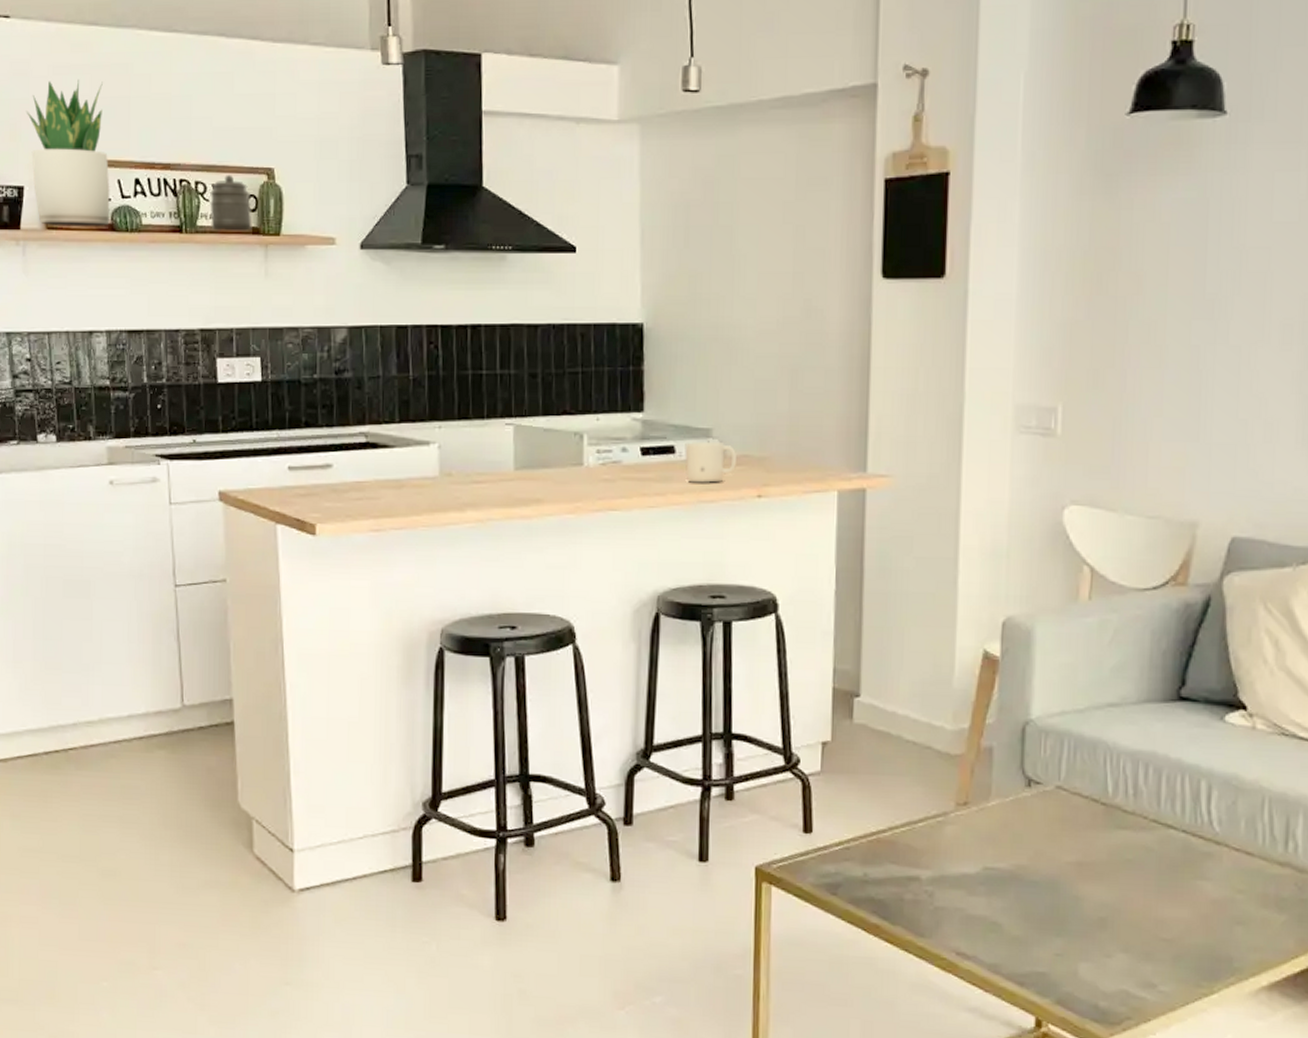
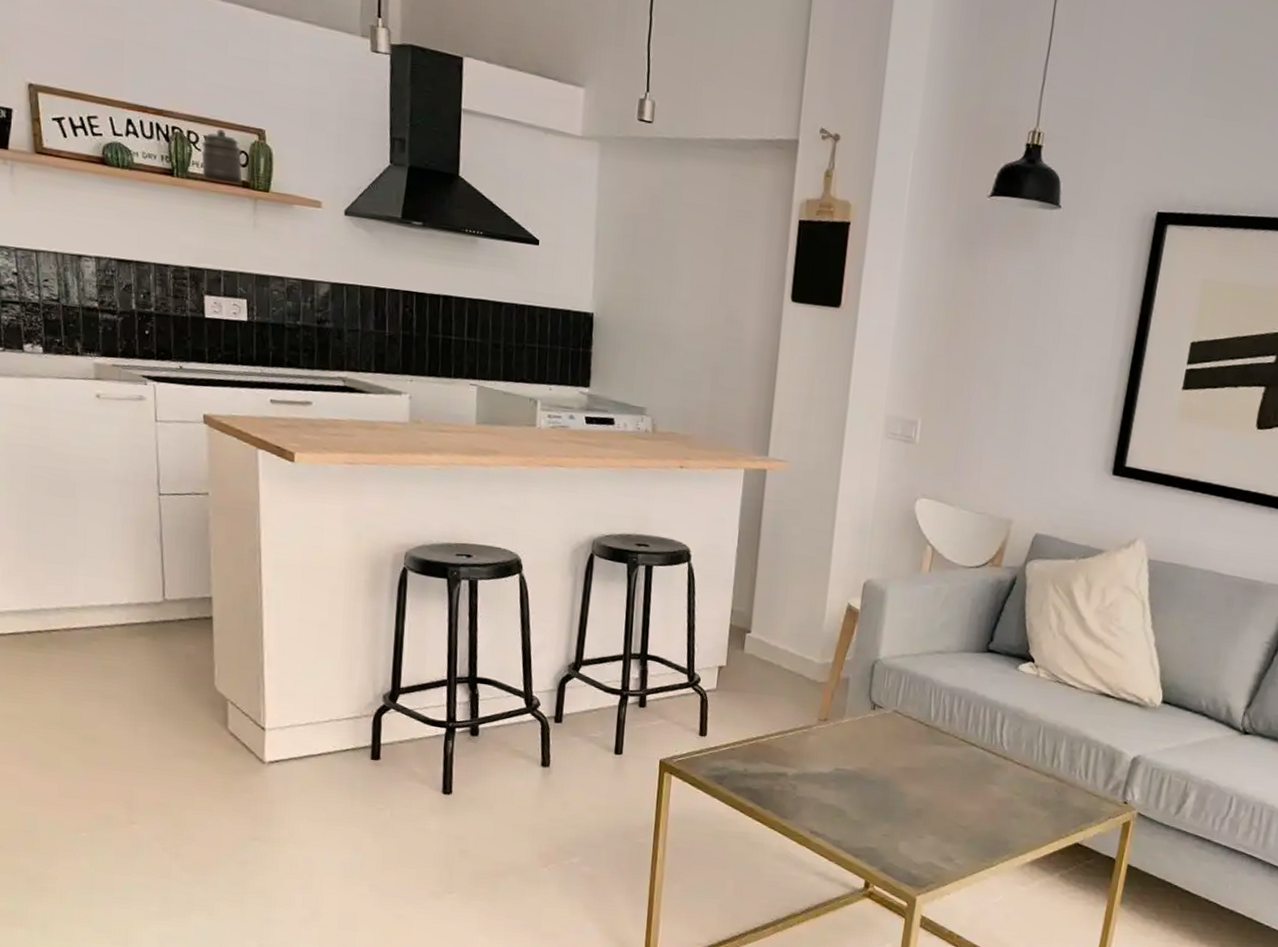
planter: present [27,79,110,226] -> none [16,12,102,159]
mug: present [685,441,738,484] -> none [622,416,666,453]

